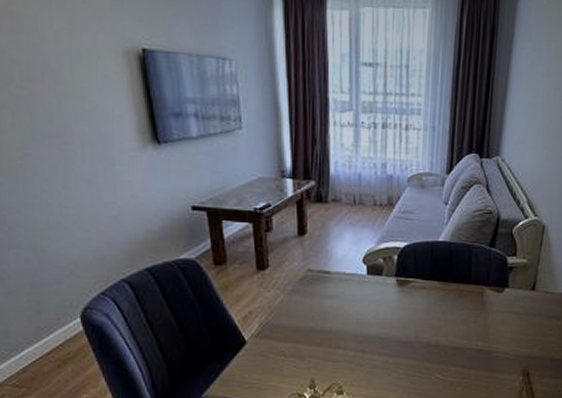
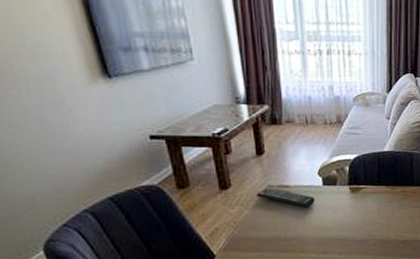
remote control: none [294,271,357,299] -> present [256,187,315,208]

